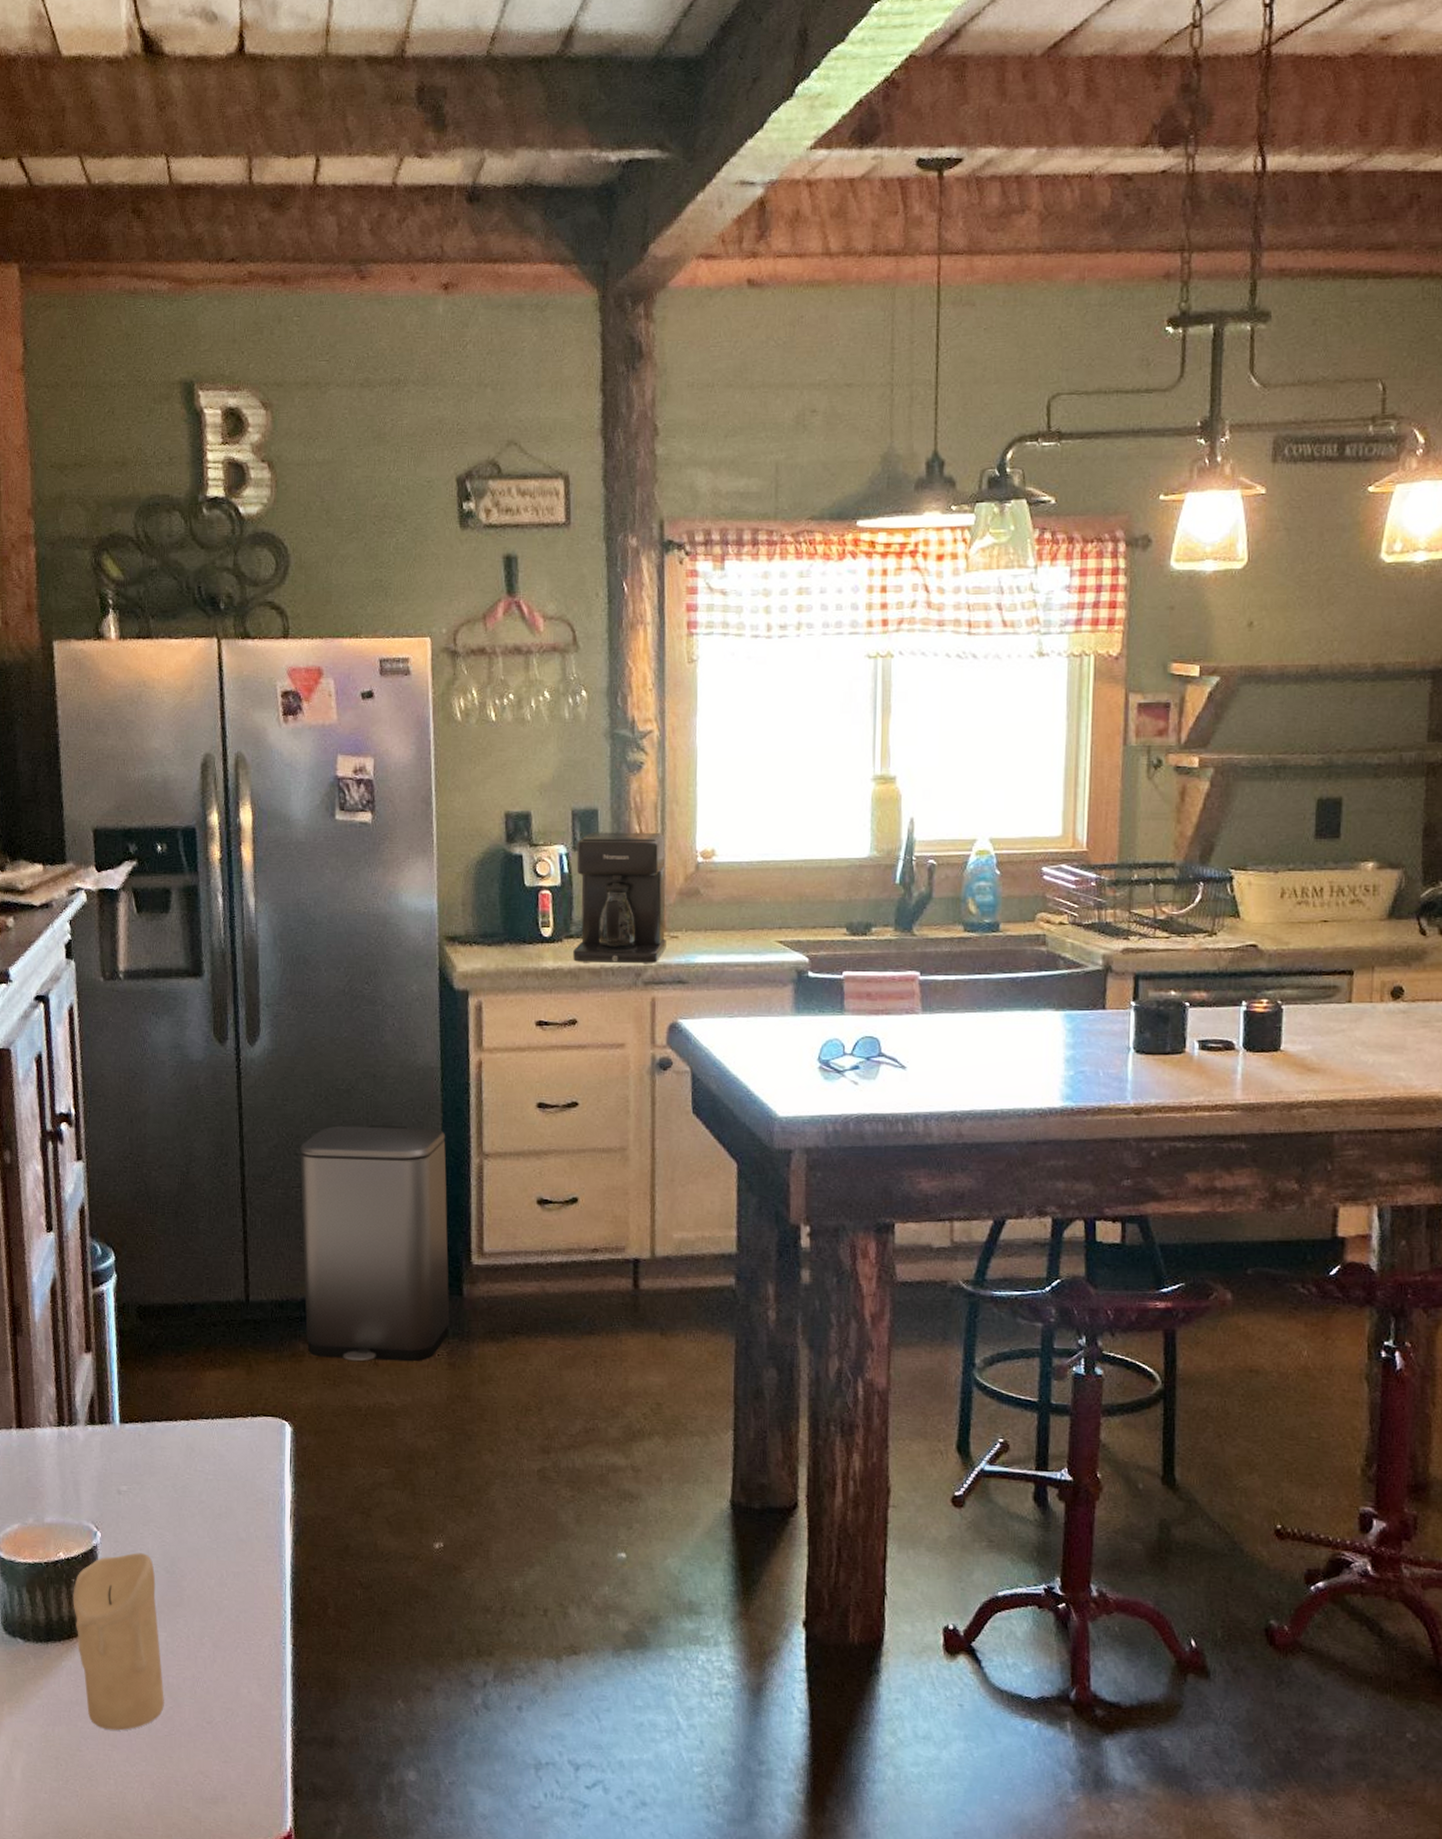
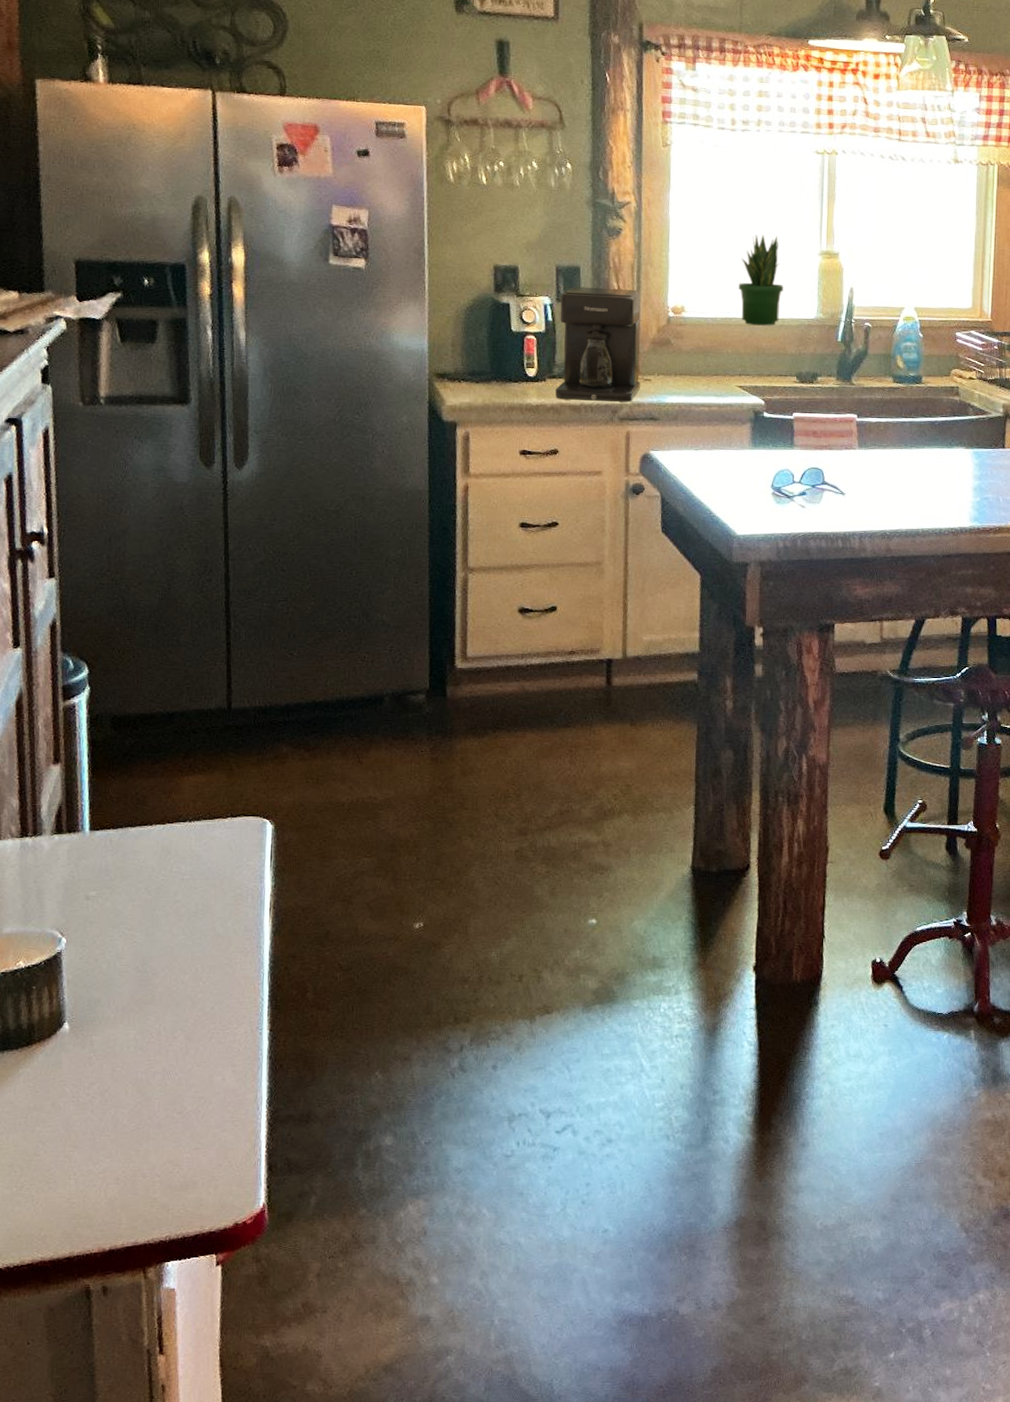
candle: present [73,1553,164,1731] -> none [33,955,132,1131]
pedal bin: present [299,1125,450,1362] -> none [286,543,433,761]
planter: none [777,760,830,869] -> present [738,234,784,326]

